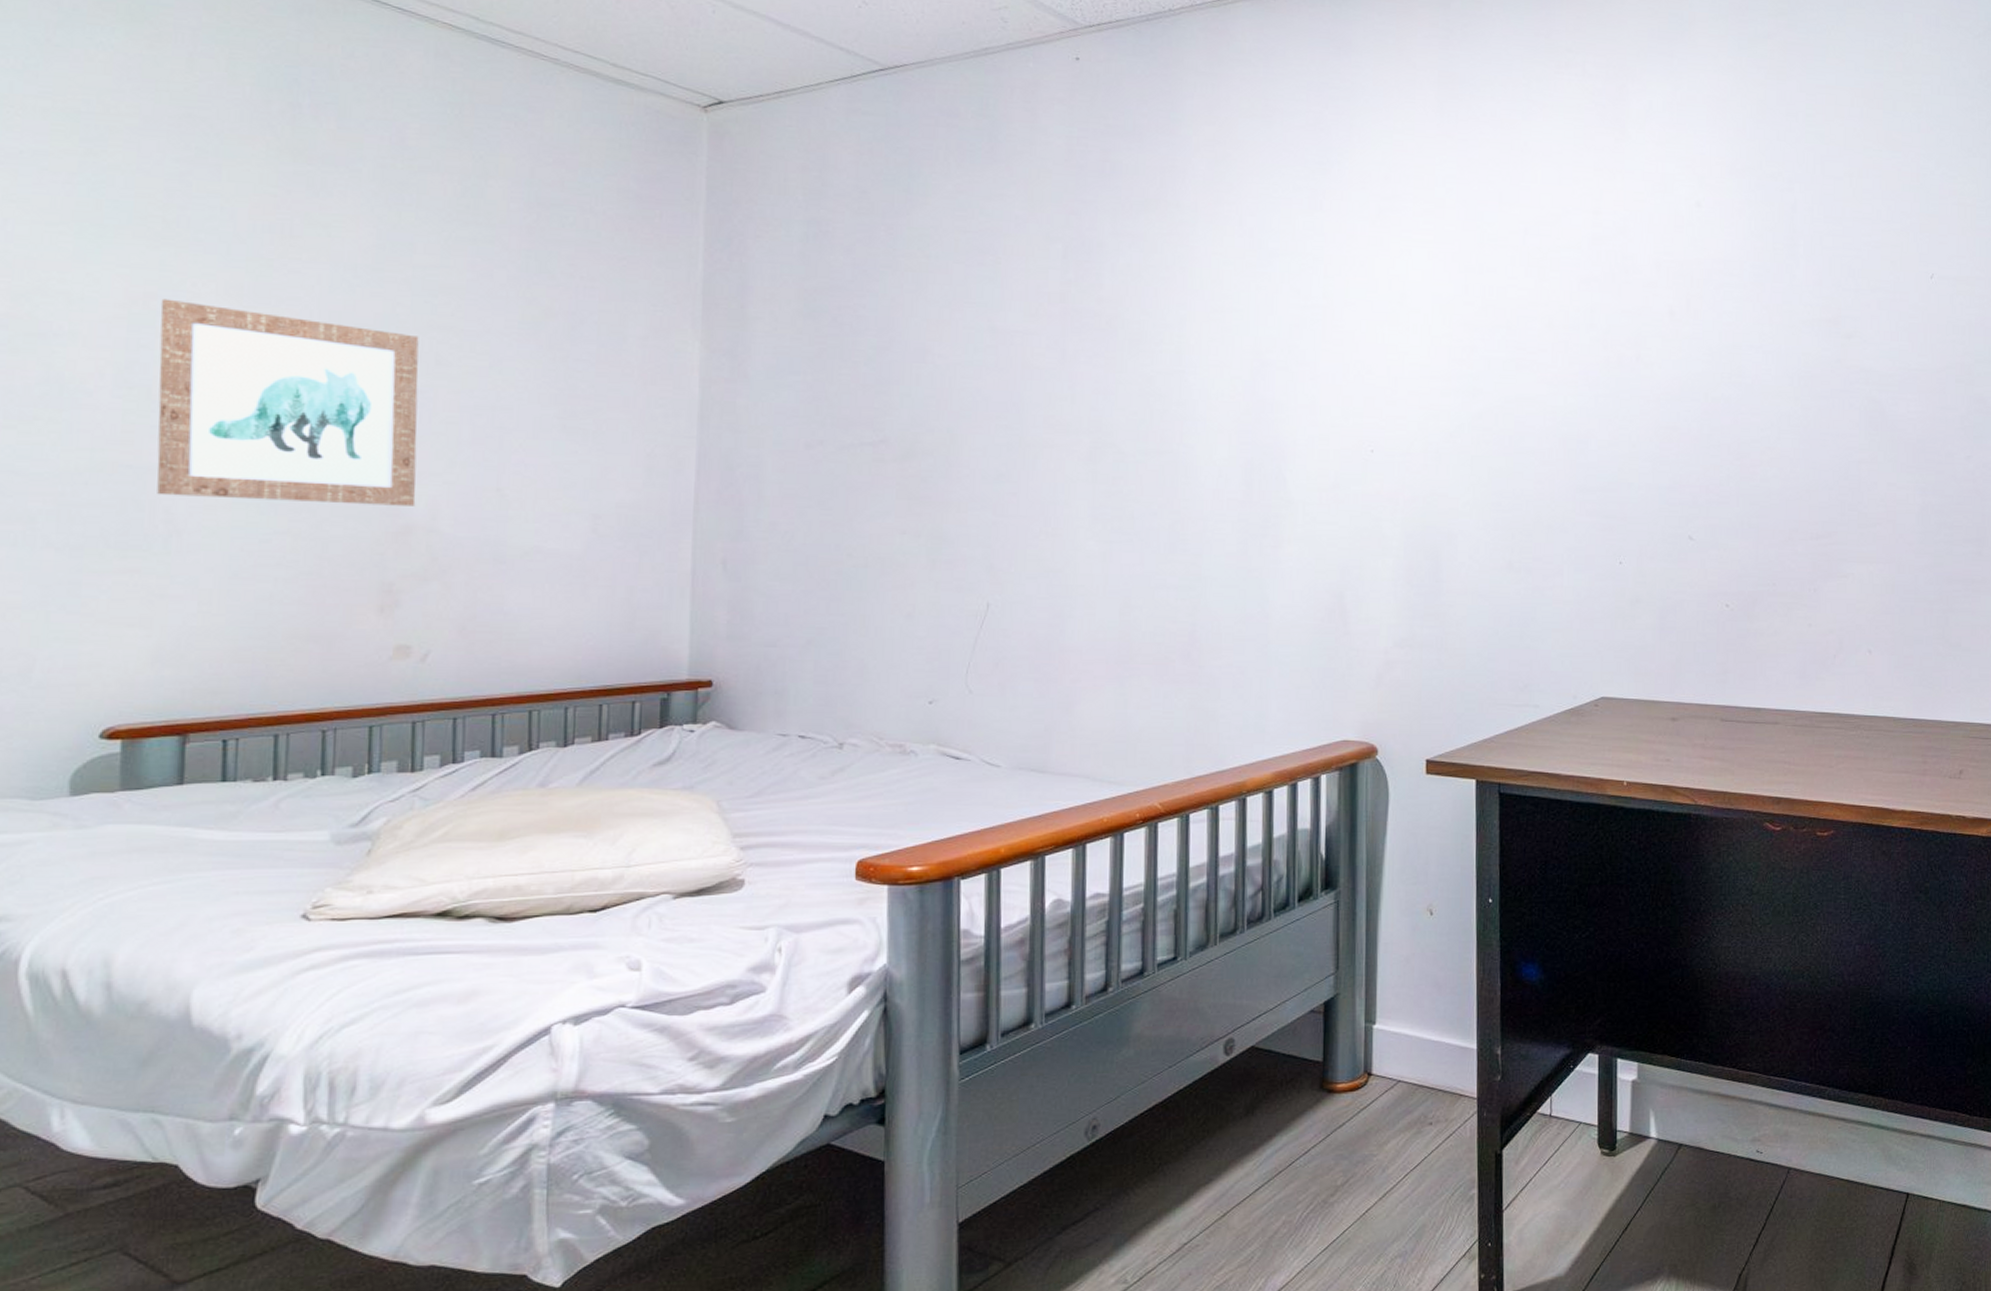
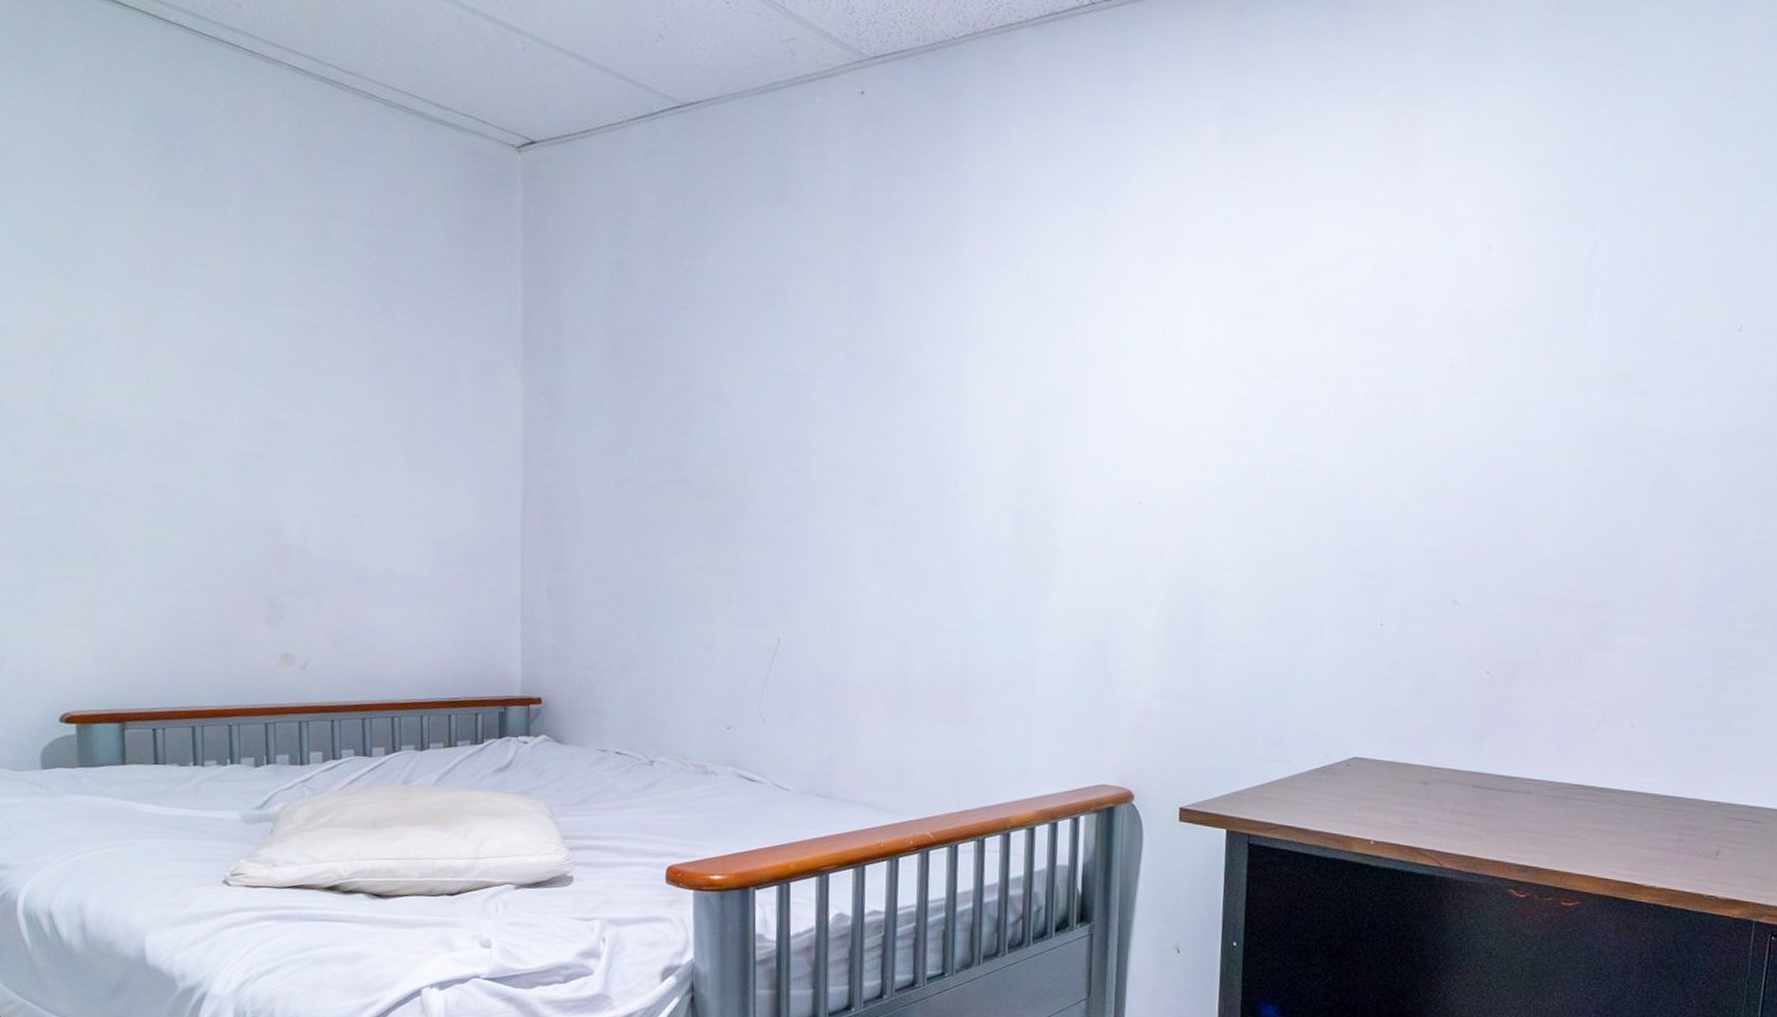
wall art: present [157,298,419,506] -> none [75,333,290,529]

